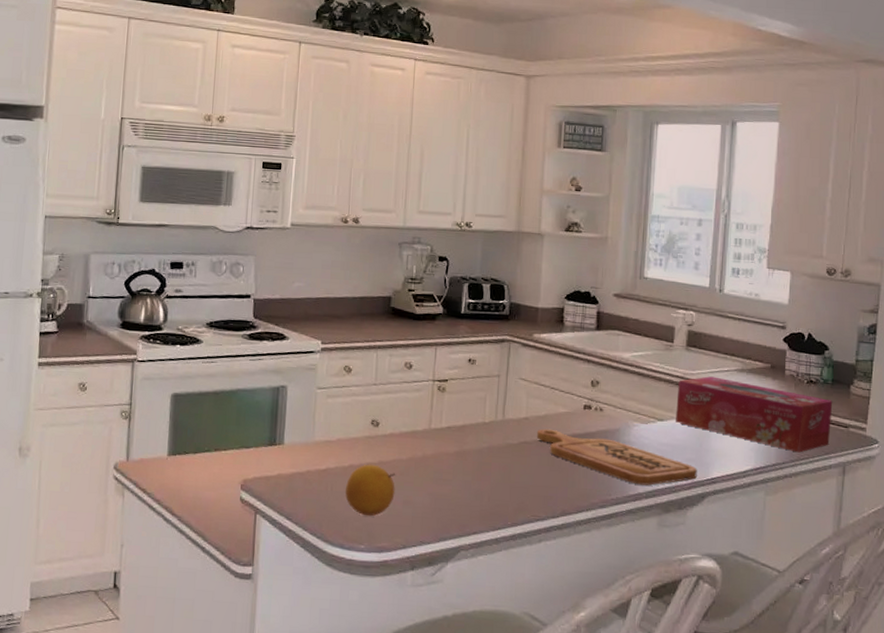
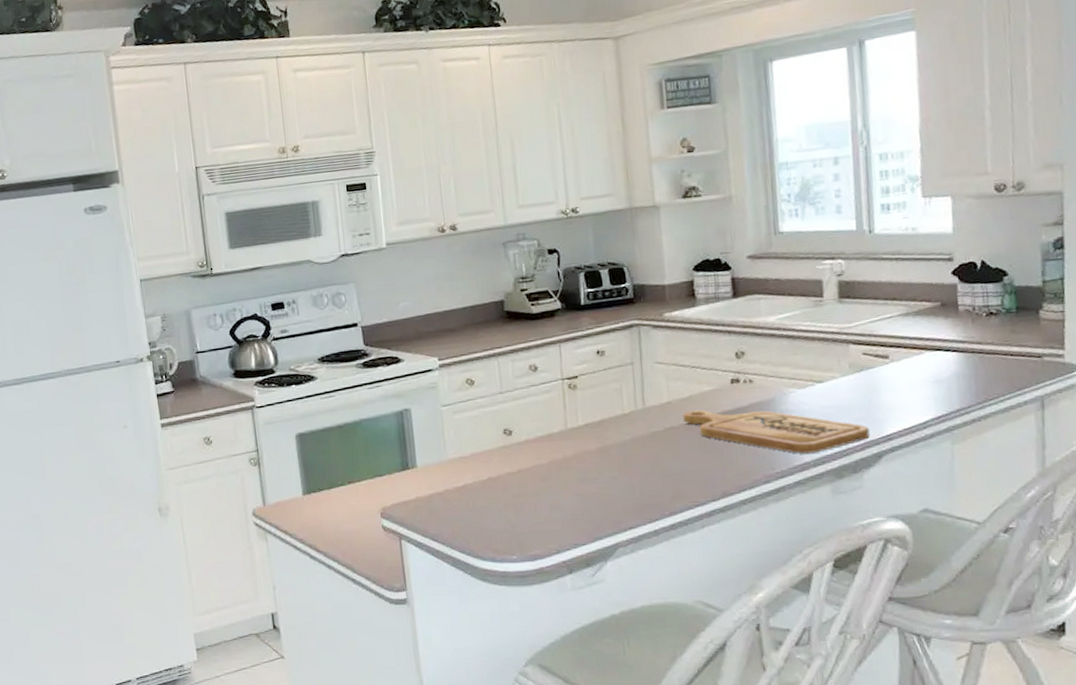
fruit: present [345,464,396,517] -> none [487,473,540,527]
tissue box: present [676,376,833,453] -> none [834,326,1022,393]

